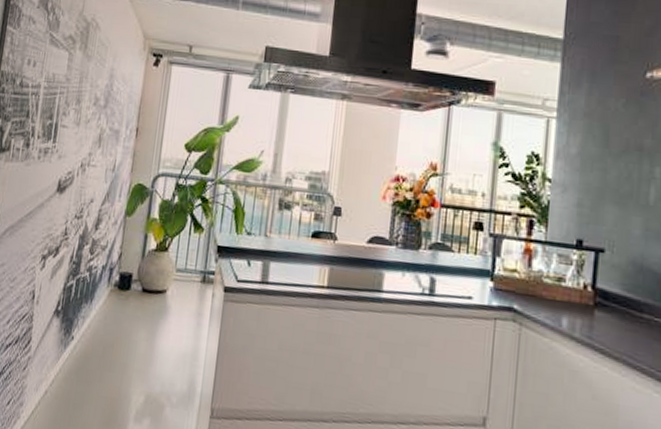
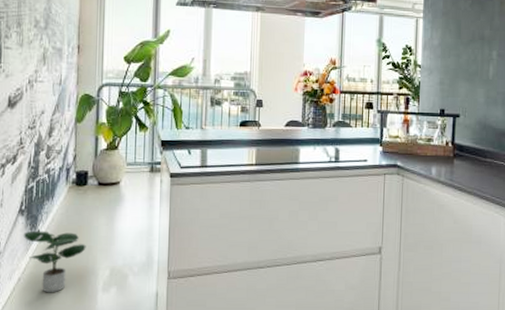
potted plant: none [55,336,122,415] -> present [23,230,86,293]

